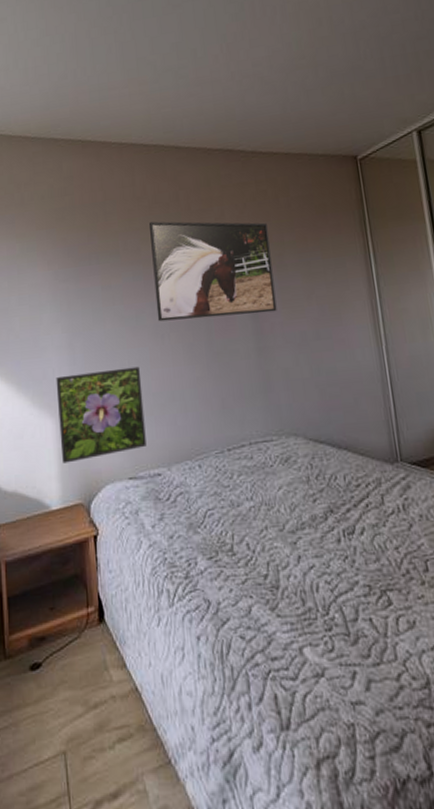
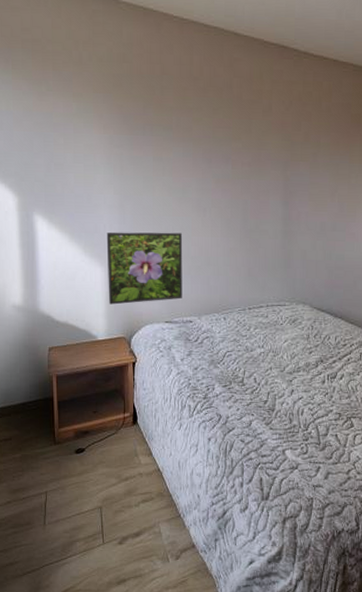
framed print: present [149,221,277,322] -> none [202,104,308,203]

